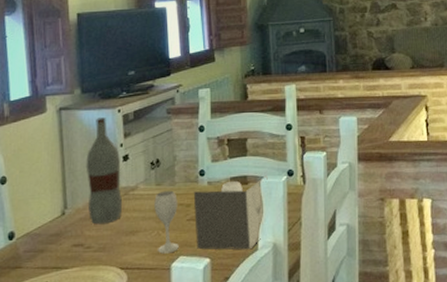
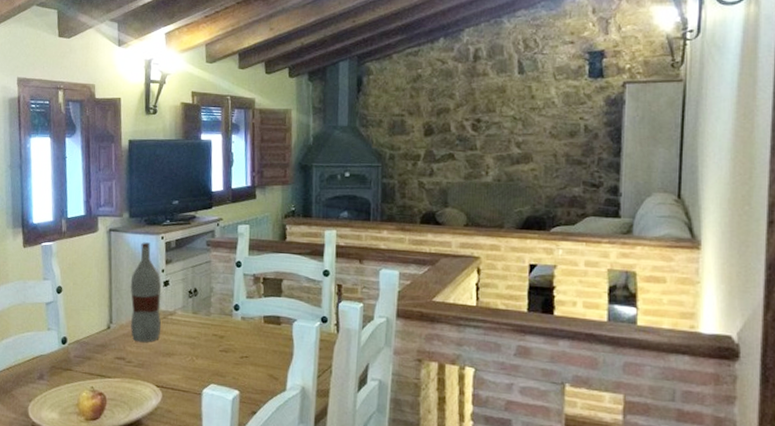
wine glass: present [154,175,268,254] -> none [190,318,301,389]

